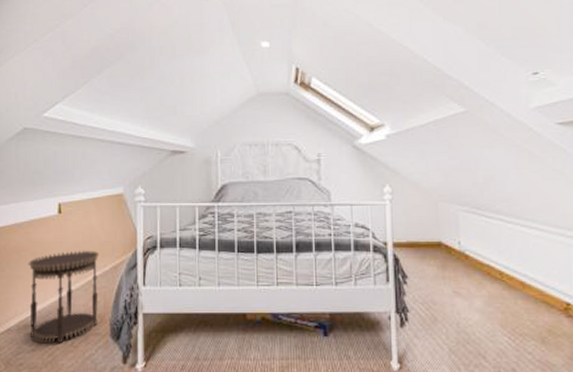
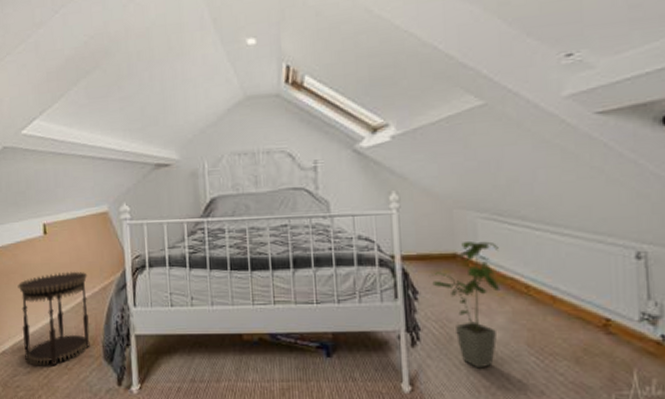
house plant: none [417,232,479,348] -> present [429,241,501,369]

